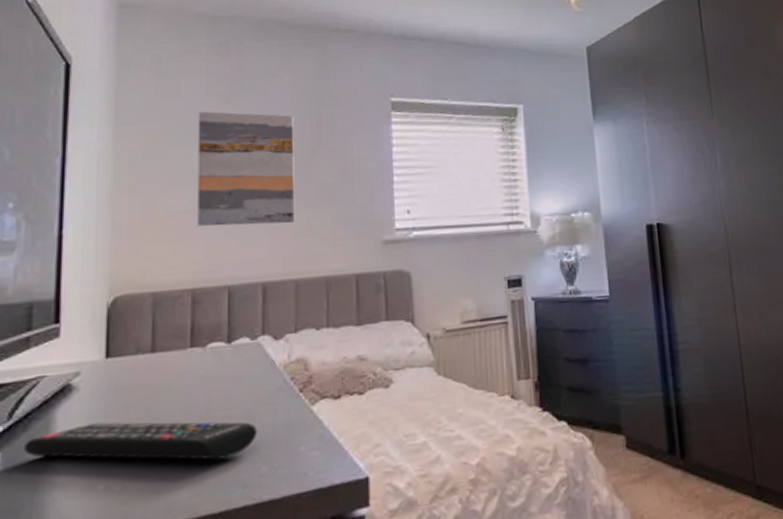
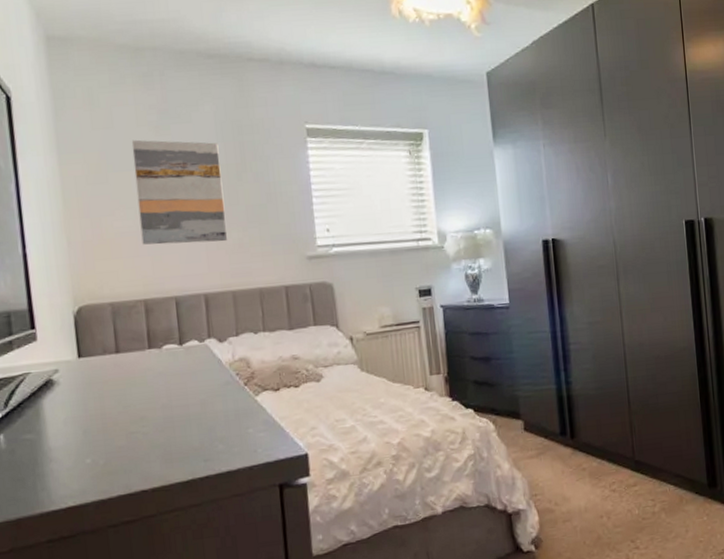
remote control: present [23,422,258,460] -> none [21,409,213,440]

